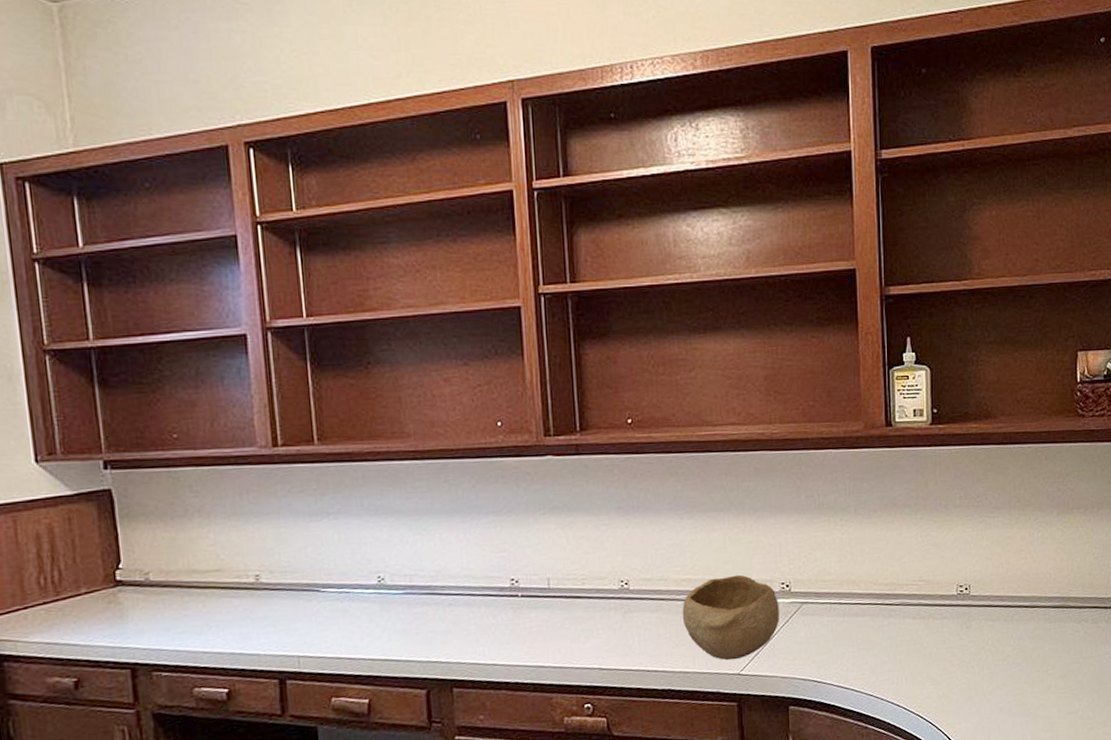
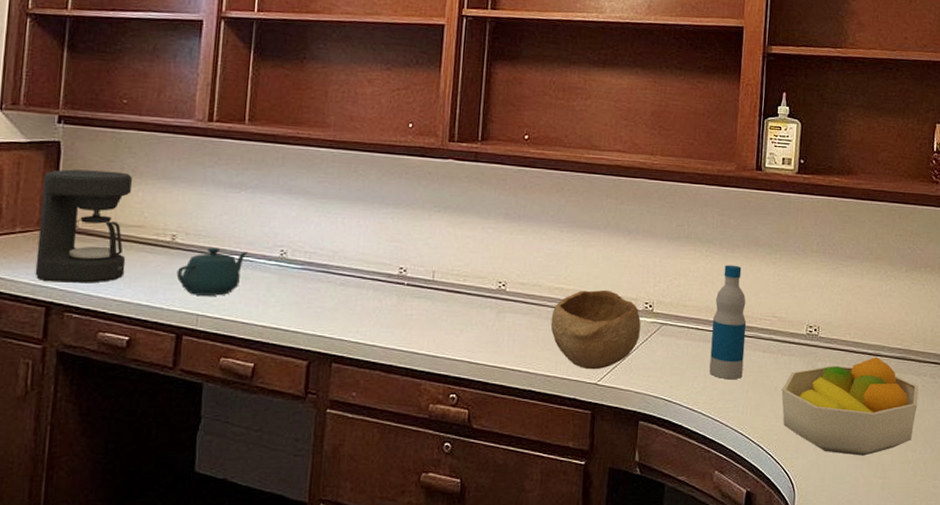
coffee maker: none [100,514,210,641] -> present [35,169,132,283]
teapot: none [267,582,342,636] -> present [176,248,248,296]
bottle: none [856,531,894,652] -> present [709,265,747,380]
fruit bowl: none [936,608,1081,713] -> present [781,356,919,456]

